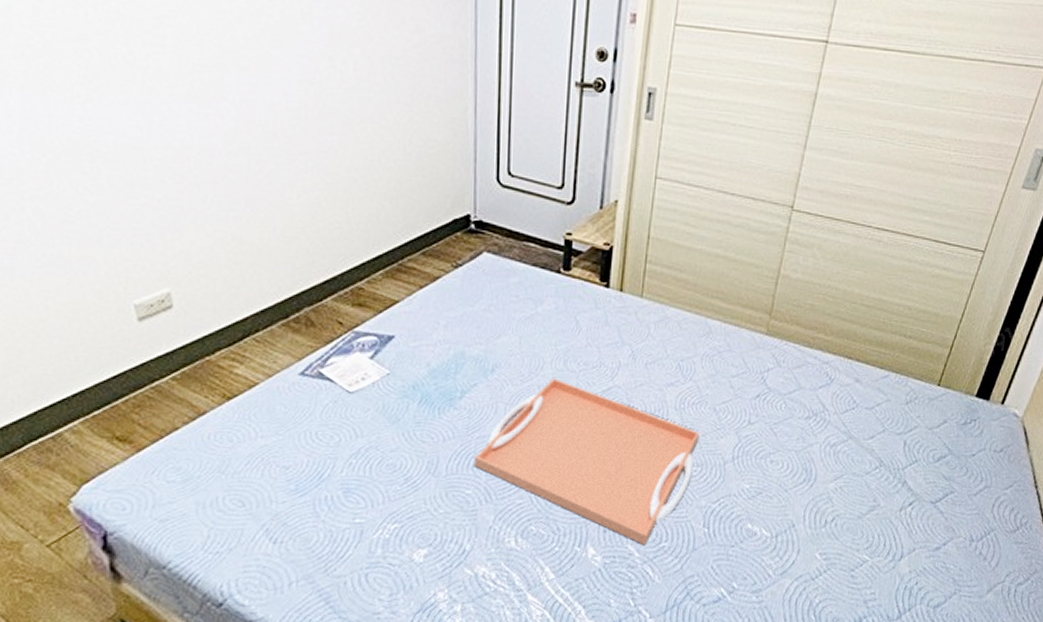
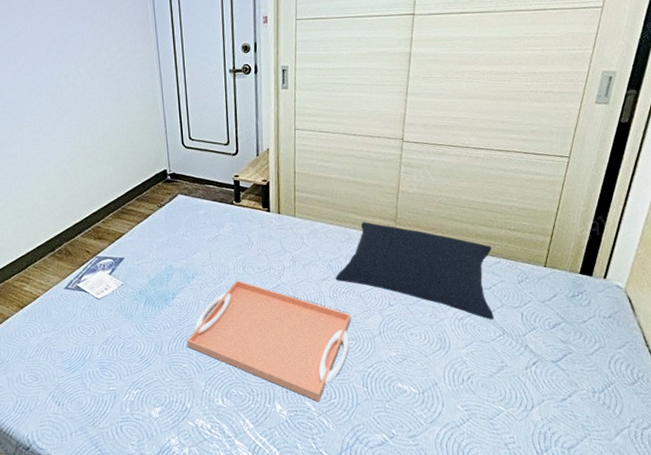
pillow: none [684,312,881,449] -> present [335,222,494,321]

